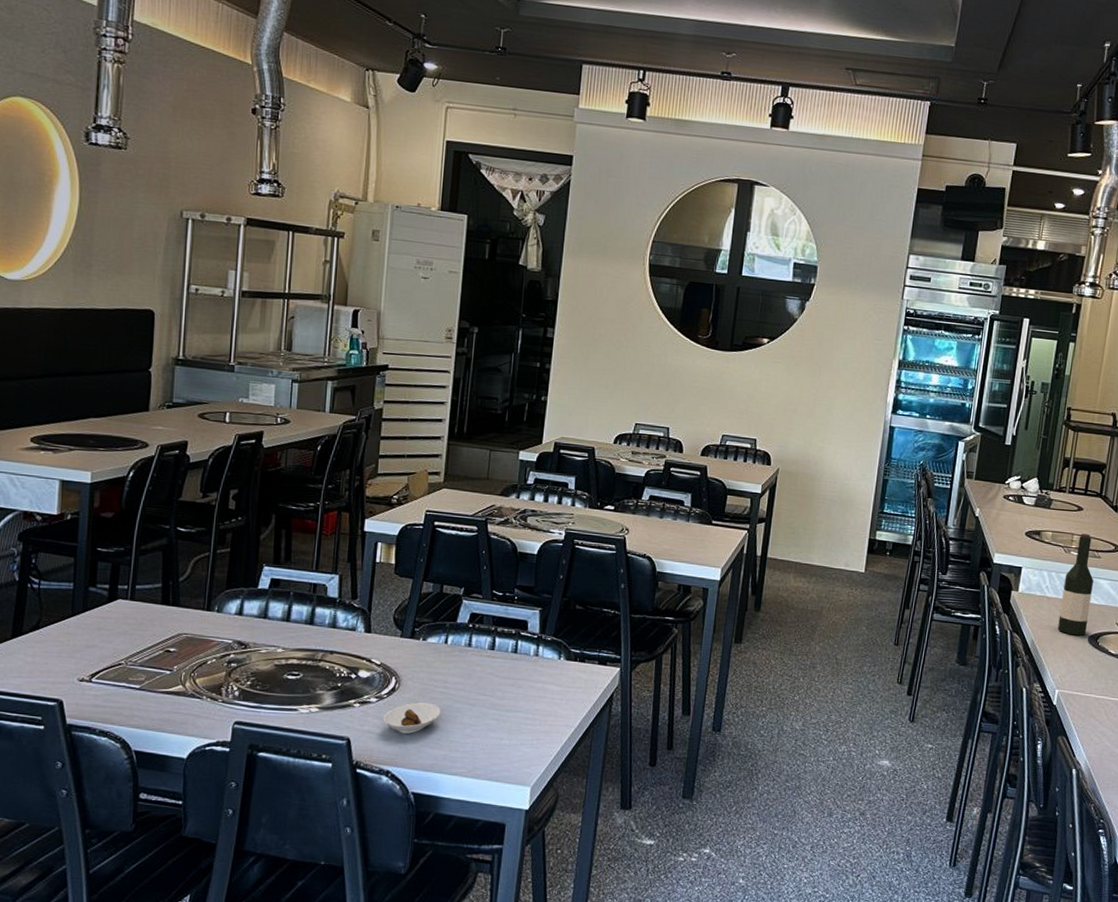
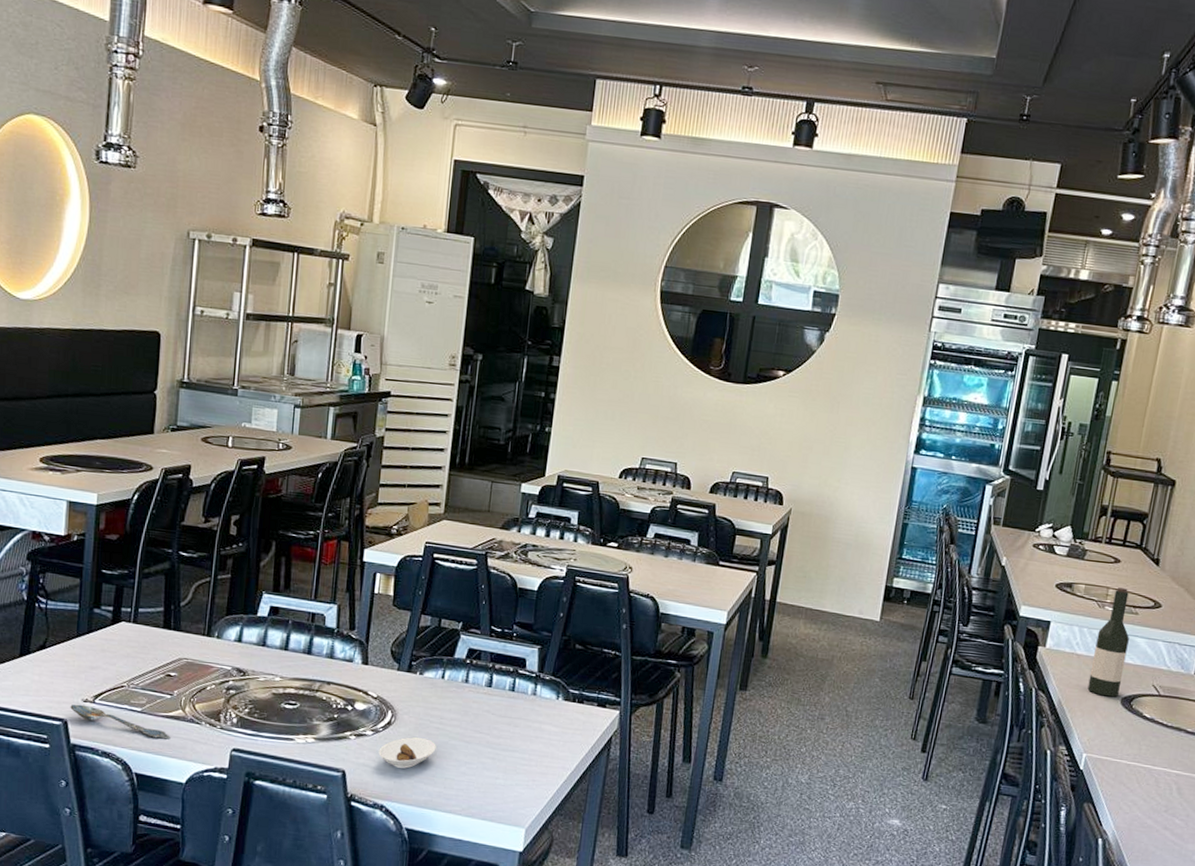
spoon: none [65,684,171,716] -> present [70,704,171,740]

